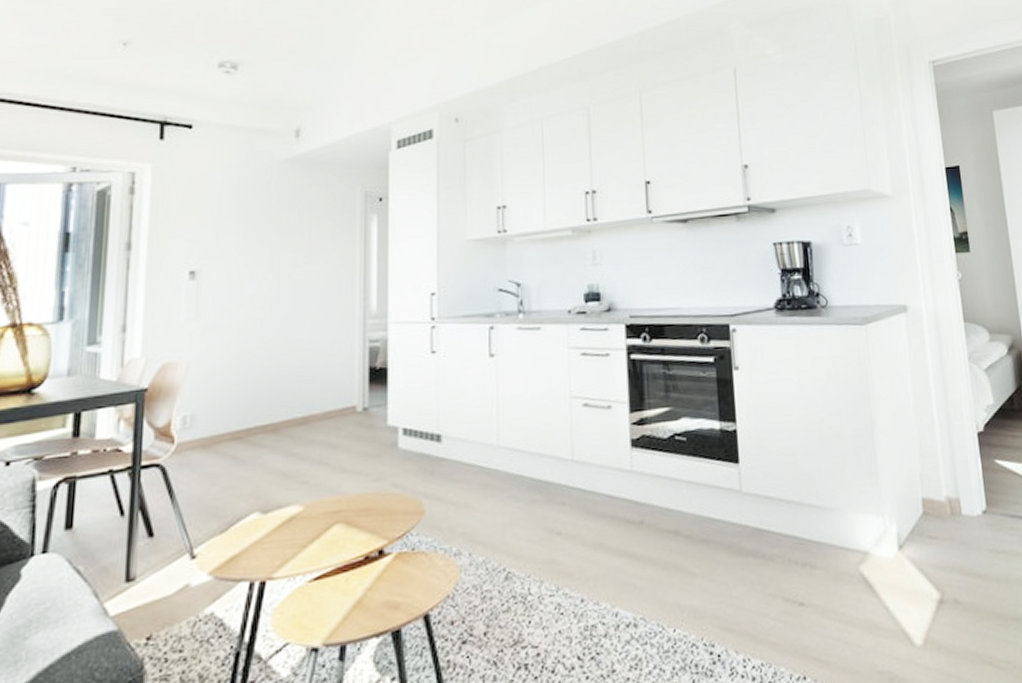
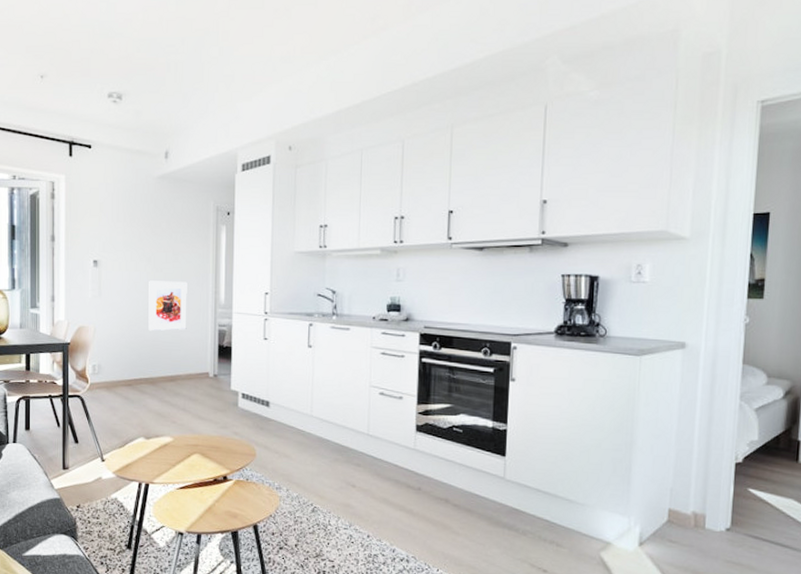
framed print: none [269,288,325,359] -> present [148,280,187,331]

